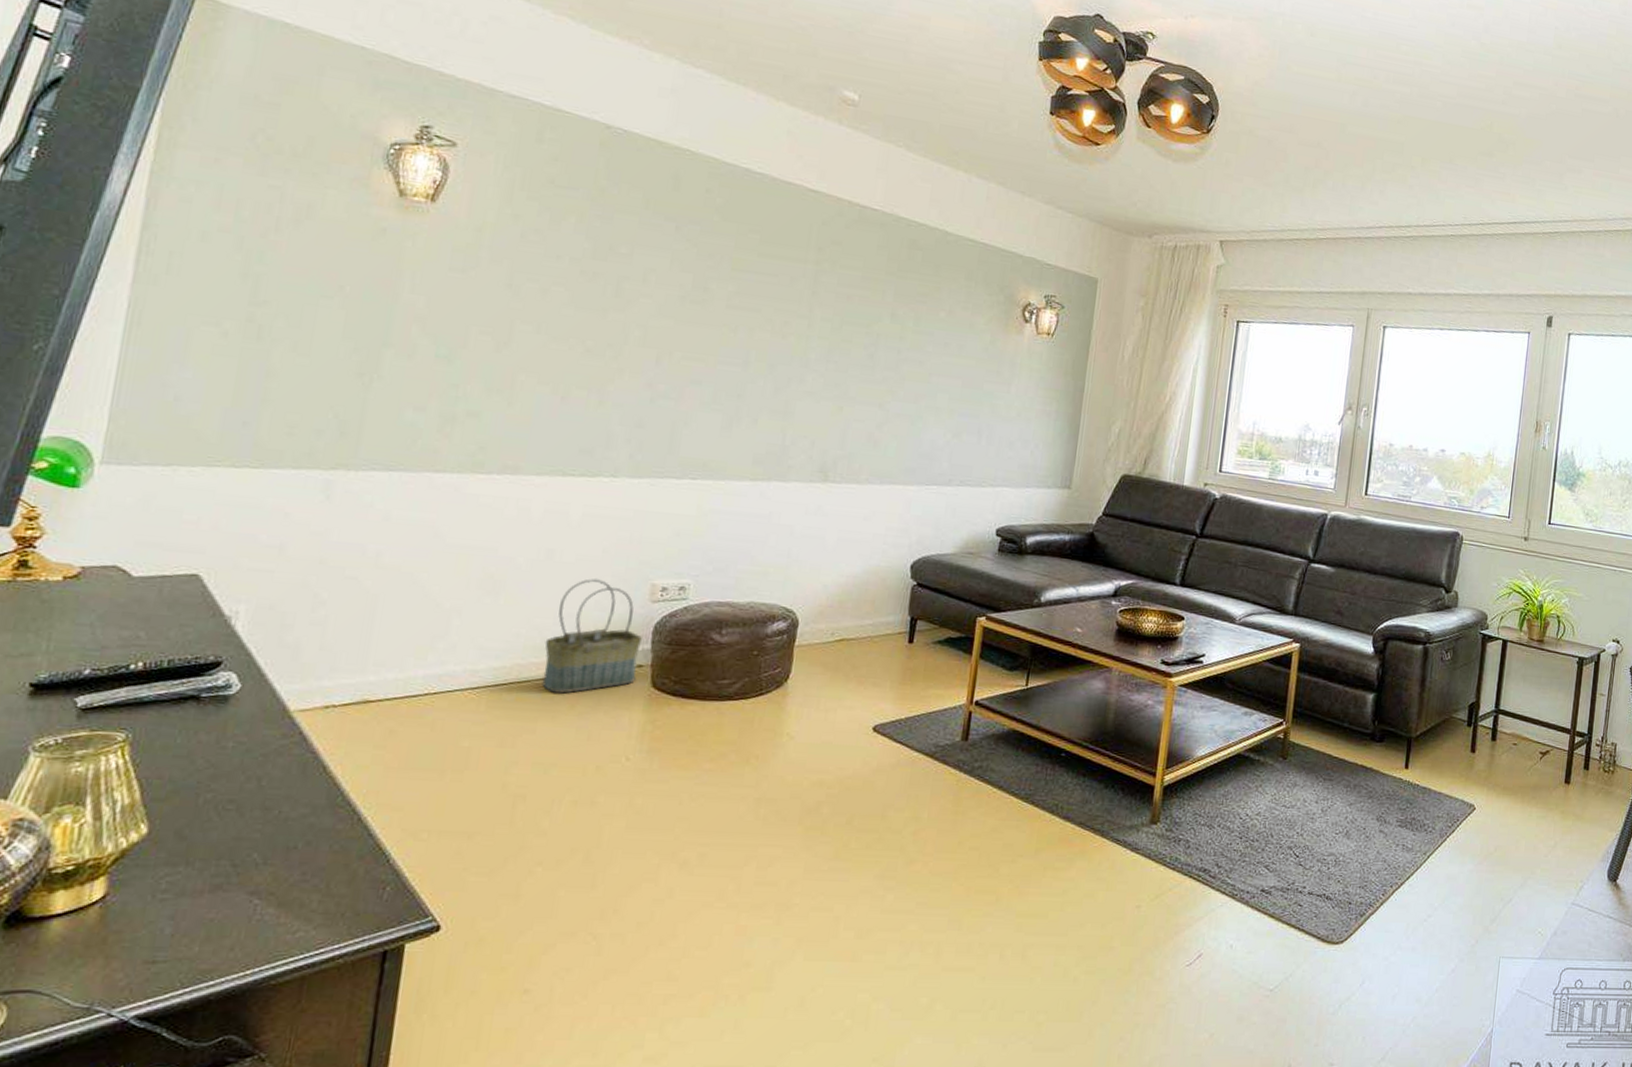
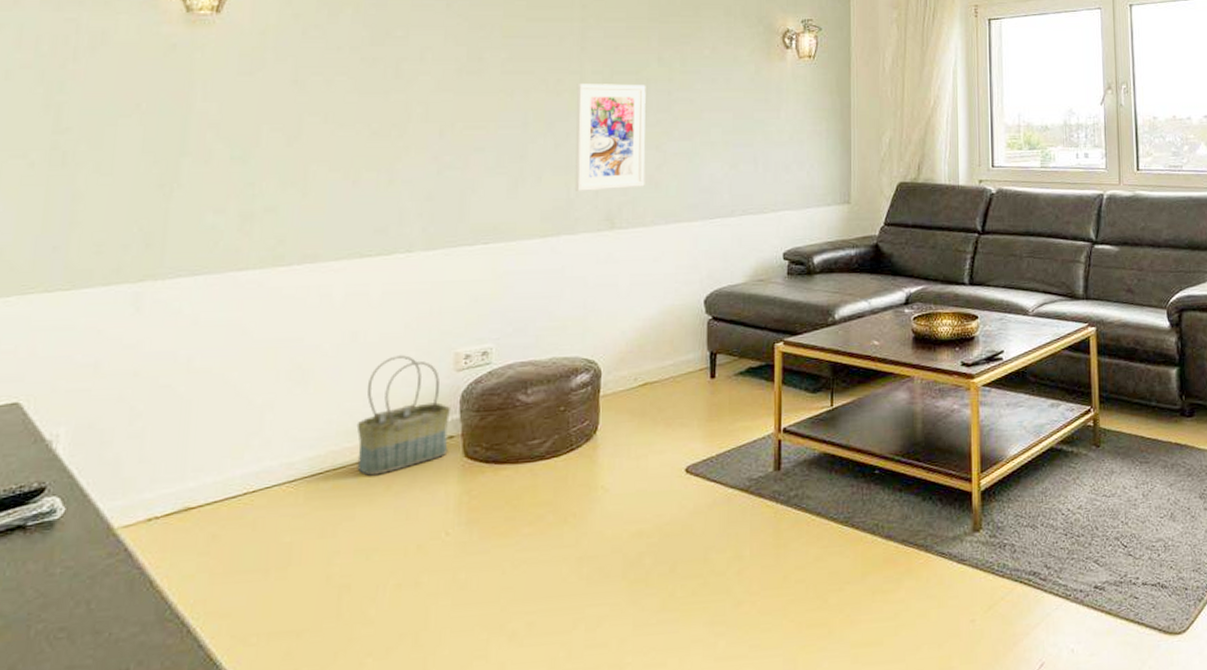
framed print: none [790,329,876,444] -> present [574,84,646,192]

